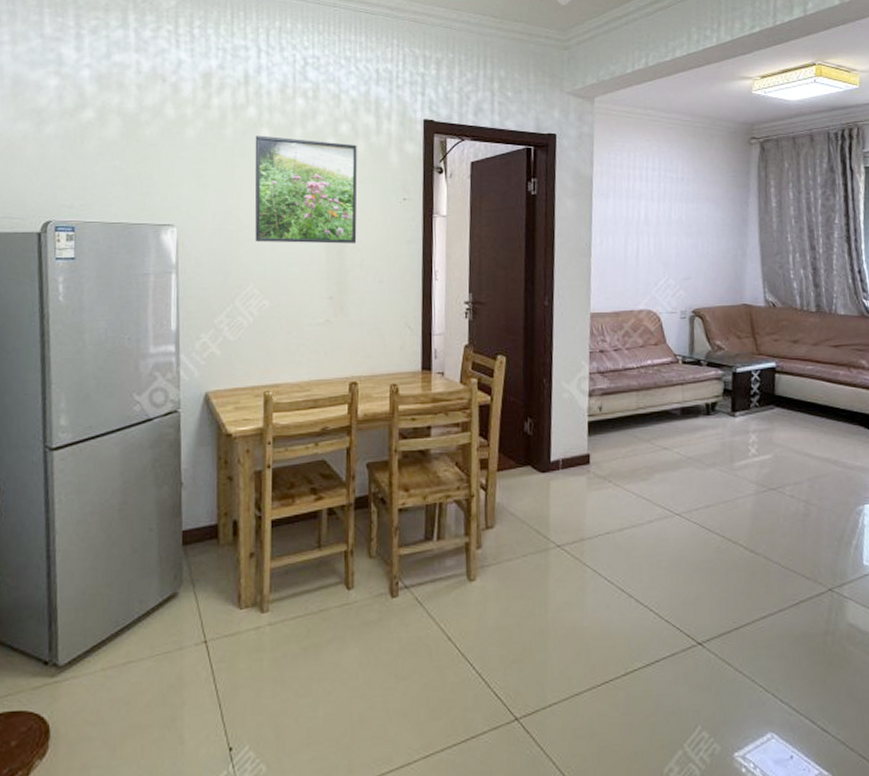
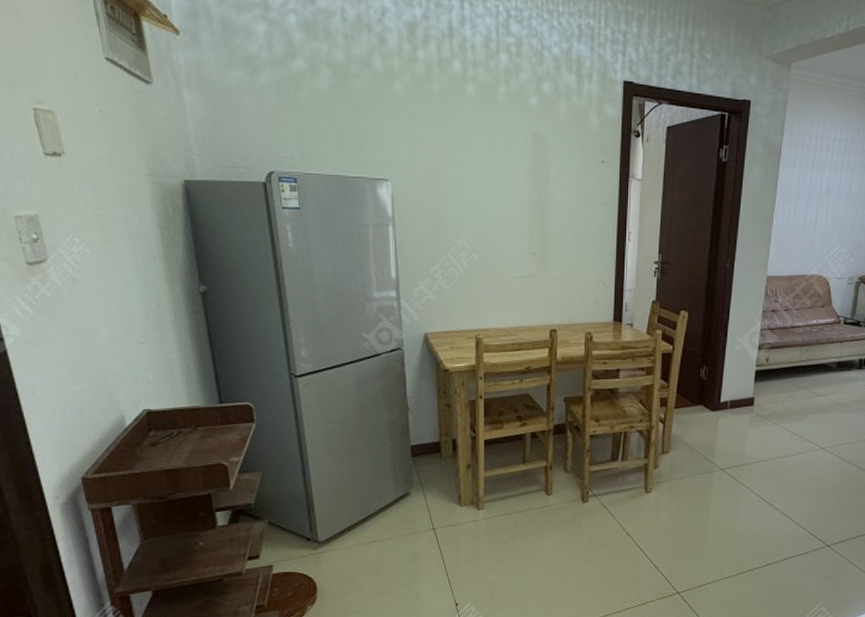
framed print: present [254,135,358,244] -> none [461,92,559,203]

